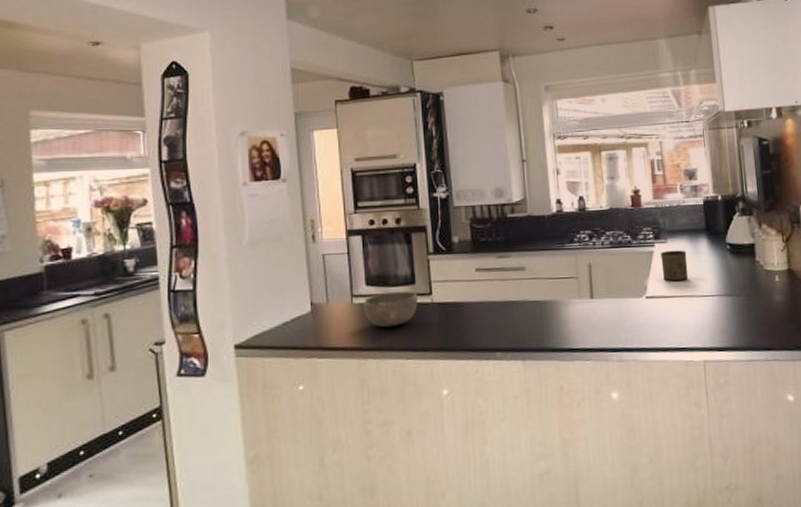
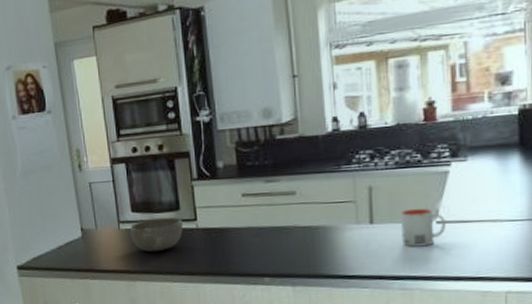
mug: none [616,284,653,321] -> present [401,208,445,247]
cup: present [660,250,689,282] -> none [458,168,492,205]

